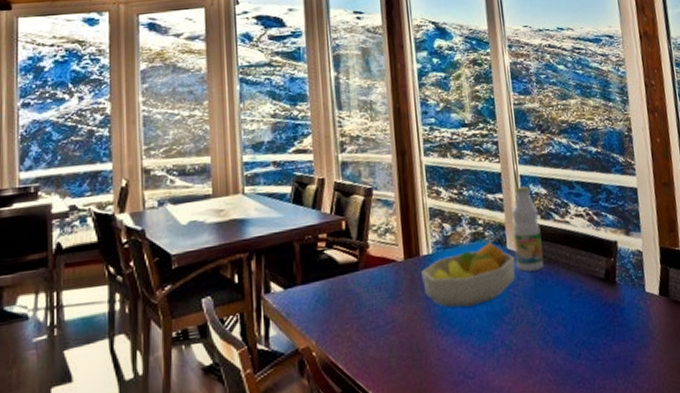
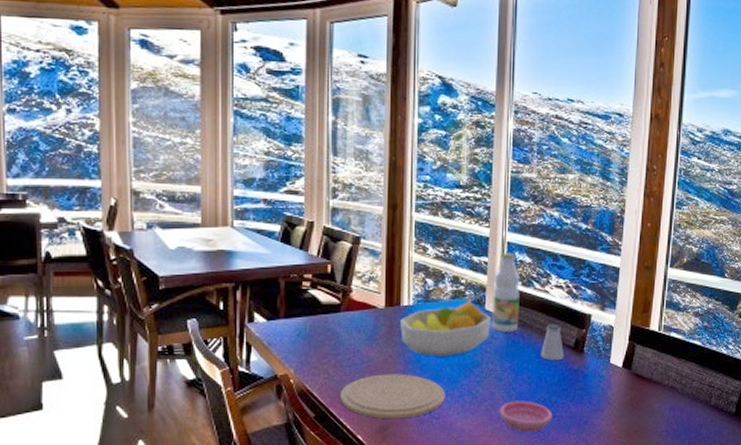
plate: none [366,331,479,386] -> present [340,374,445,419]
saucer: none [537,345,596,383] -> present [499,400,553,433]
saltshaker: none [571,256,597,297] -> present [541,325,565,361]

